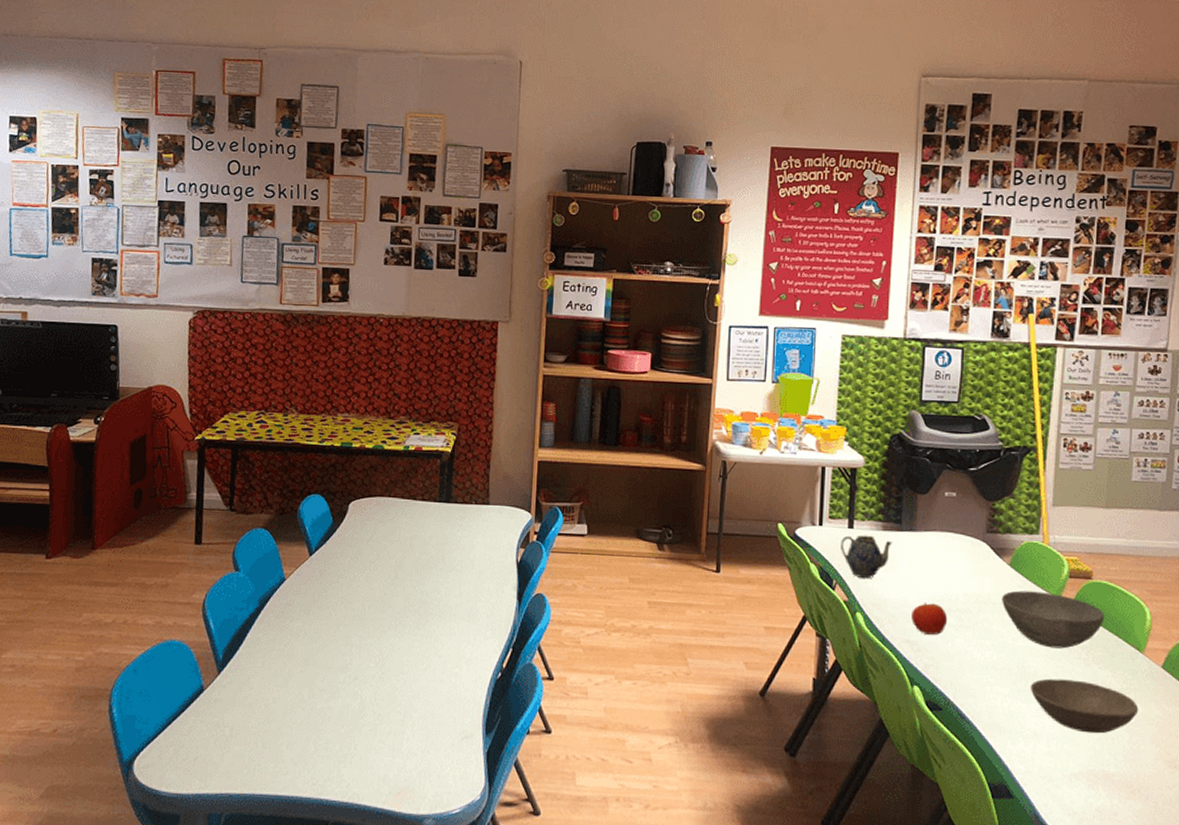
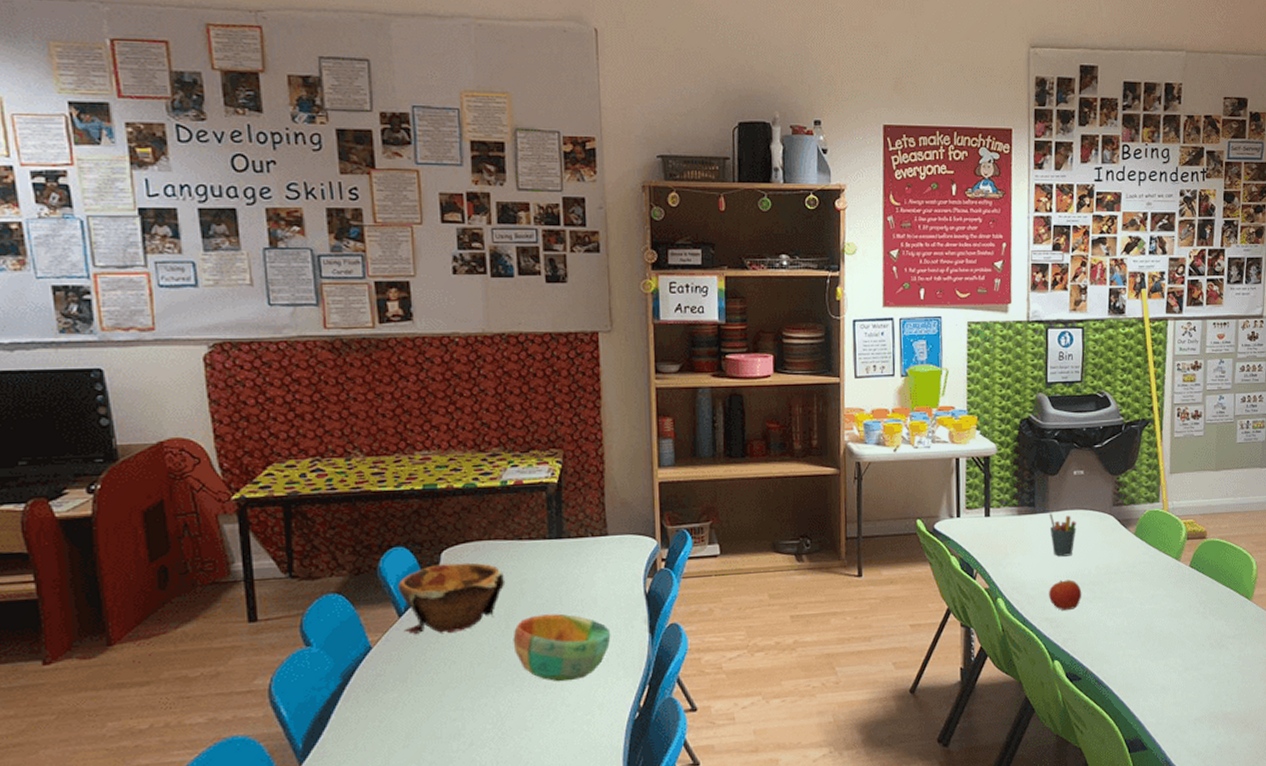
bowl: none [312,513,399,576] -> present [398,562,506,634]
bowl: none [399,569,484,634] -> present [513,613,611,682]
teapot: present [841,535,893,579] -> none [979,521,1028,565]
pen holder: none [916,532,945,579] -> present [1049,513,1076,557]
bowl: present [1002,590,1105,649] -> none [1129,555,1218,607]
soup bowl: present [1030,678,1139,734] -> none [1157,633,1249,680]

